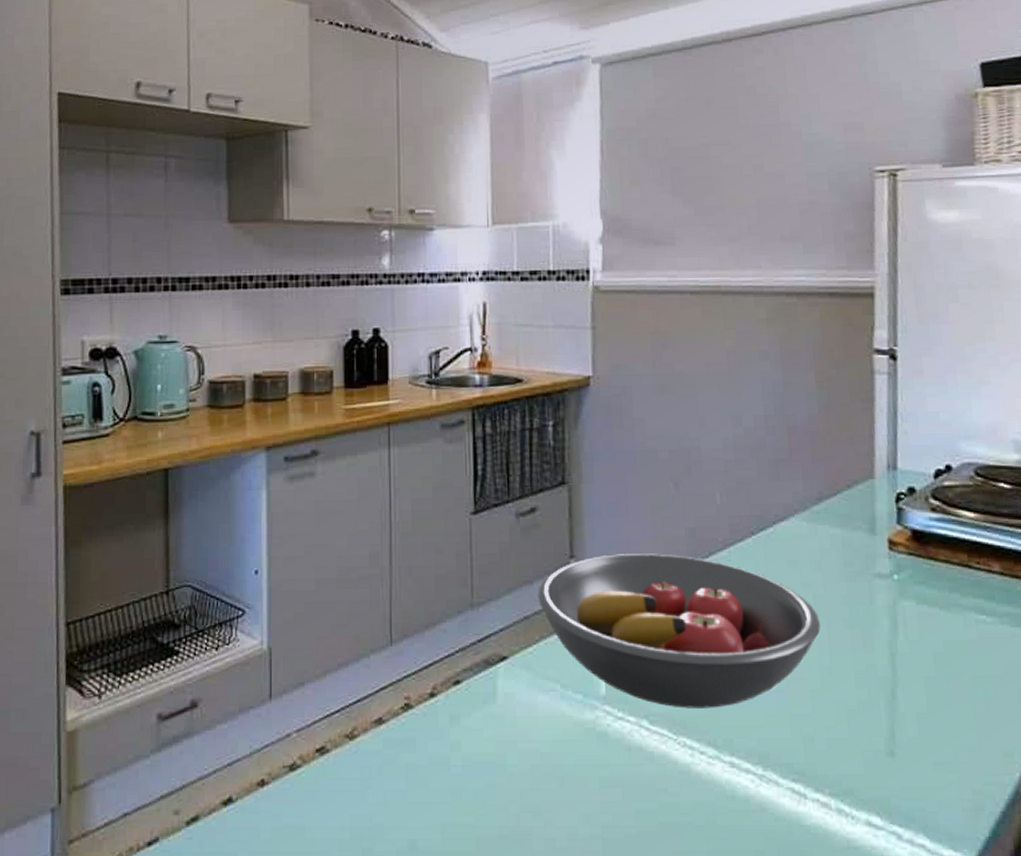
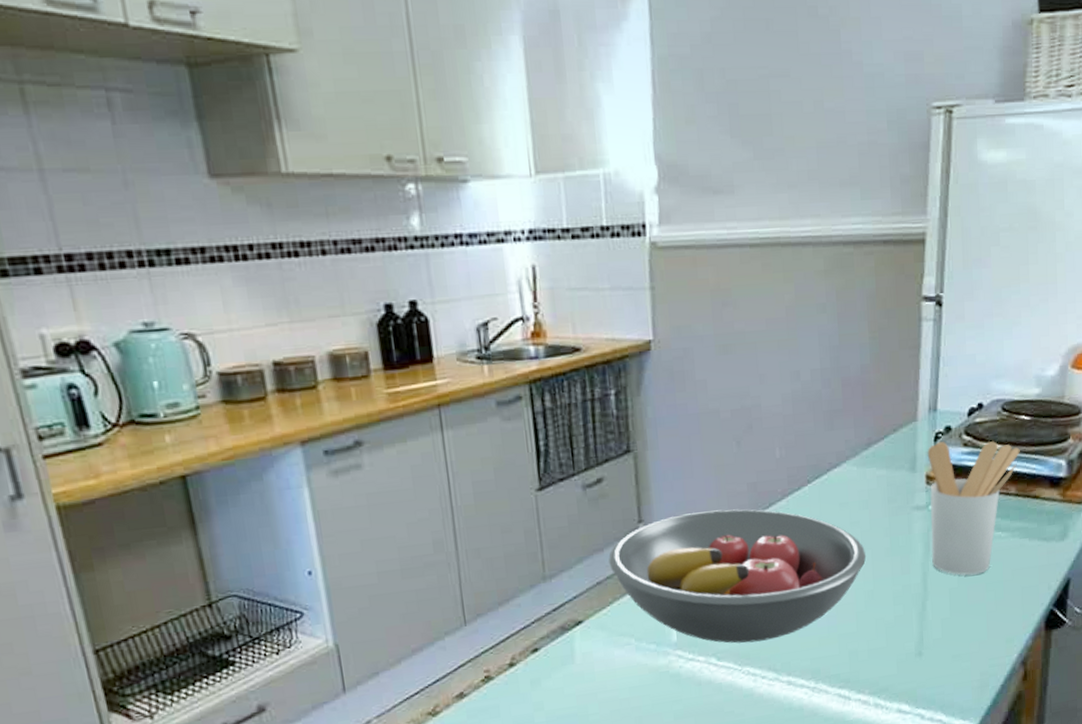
utensil holder: none [888,503,1002,664] -> present [927,440,1020,576]

